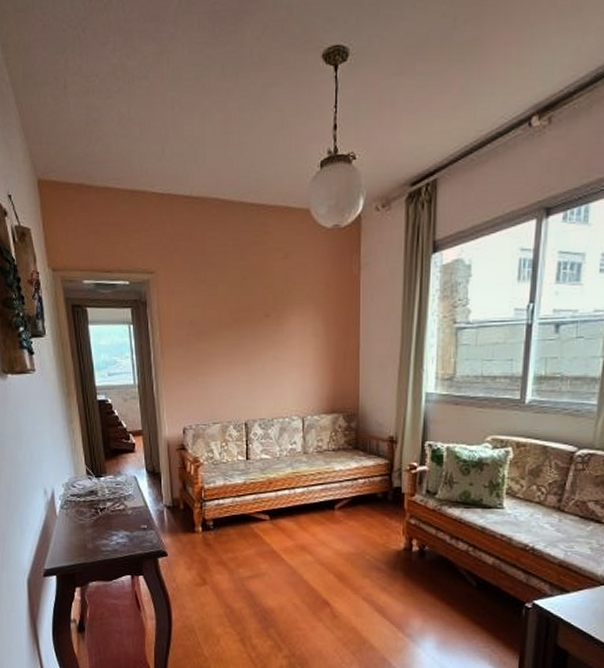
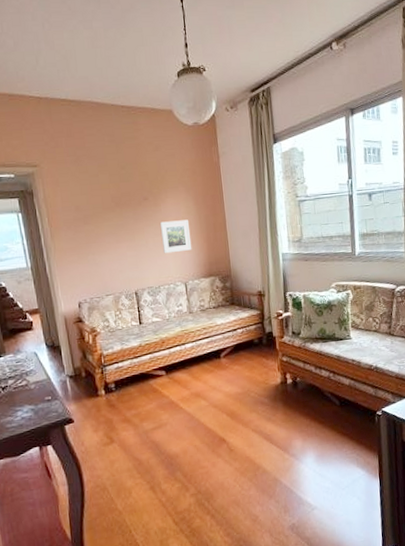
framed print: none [280,343,315,382] -> present [159,219,192,254]

